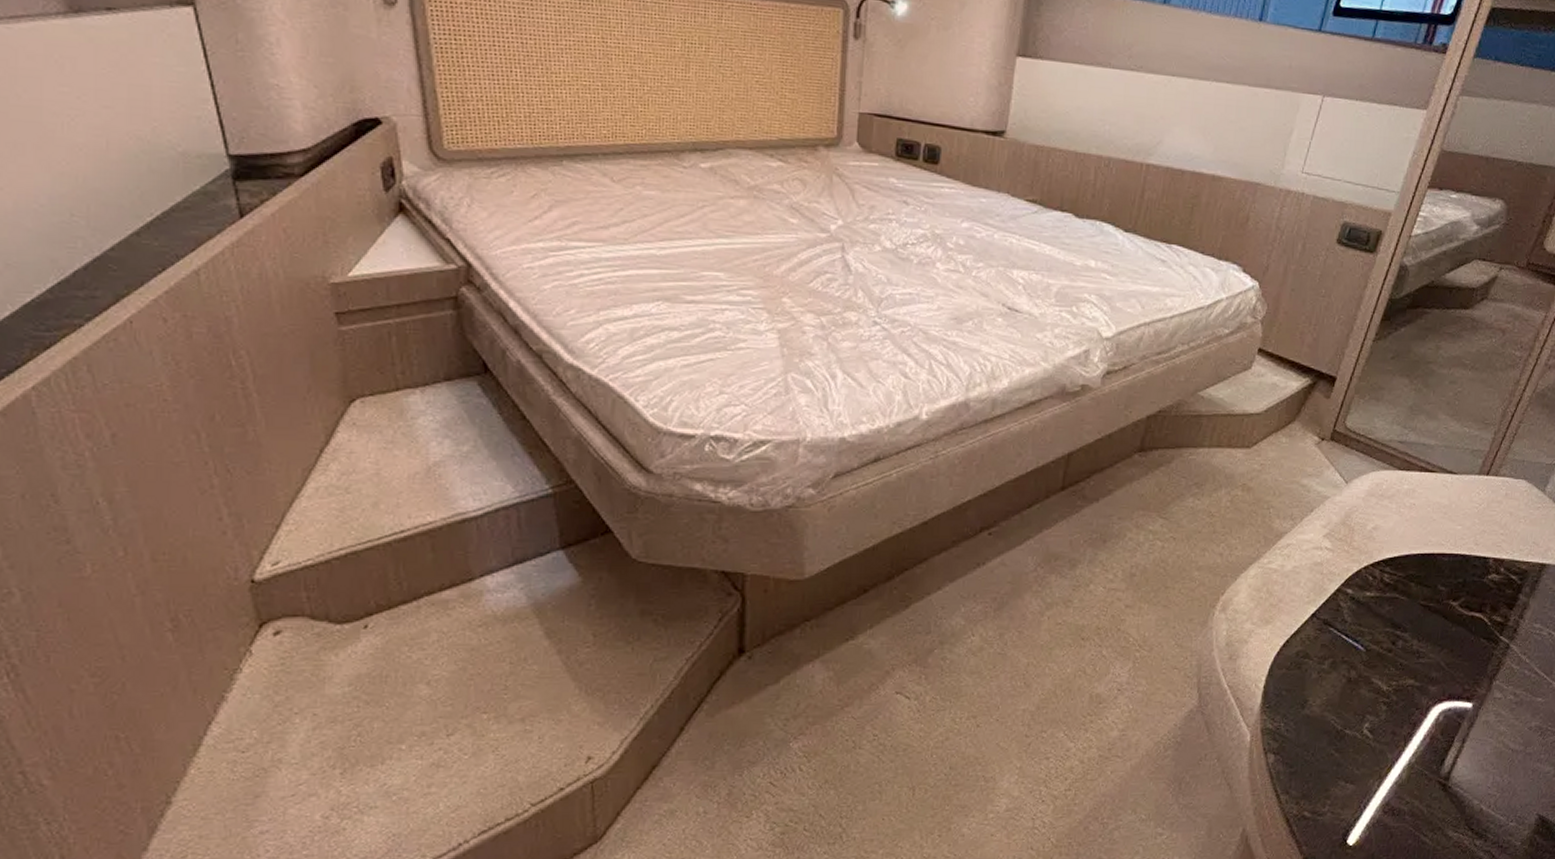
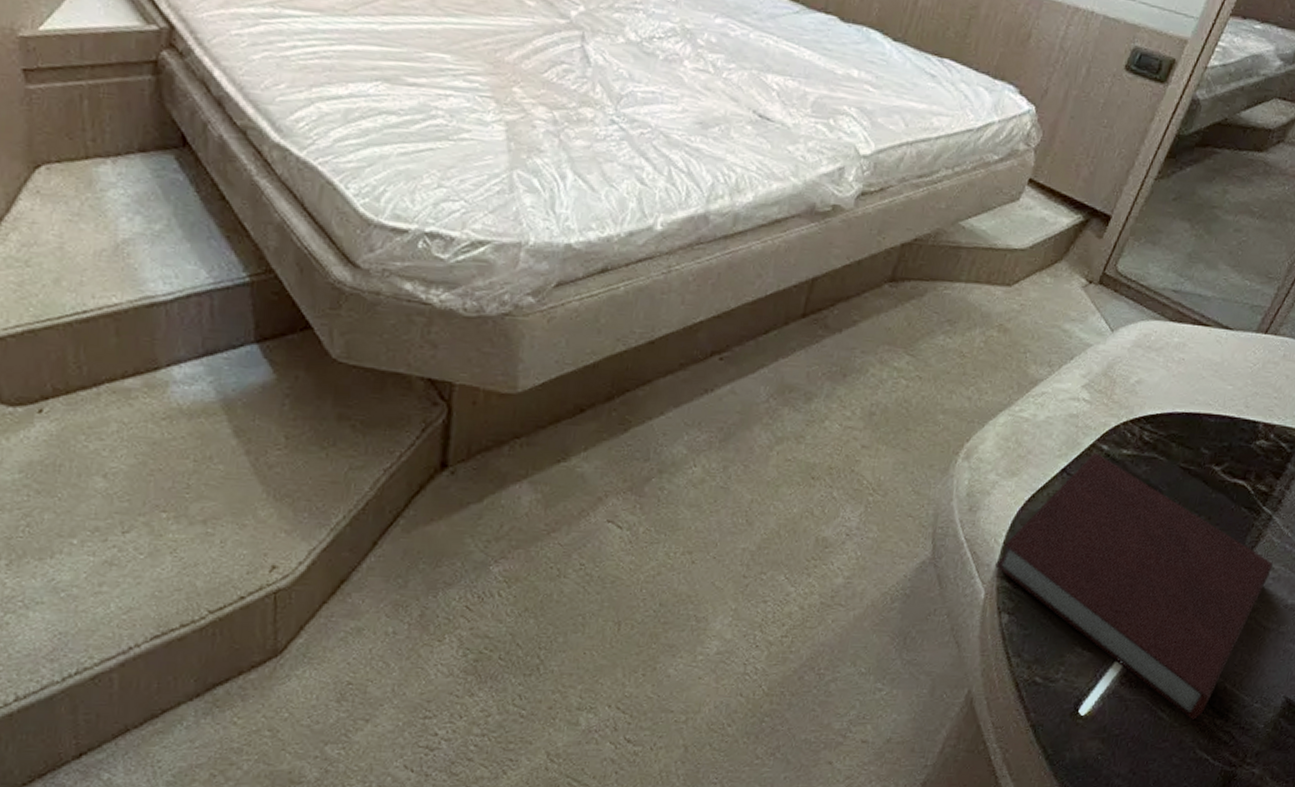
notebook: none [1258,596,1514,843] -> present [995,452,1273,721]

